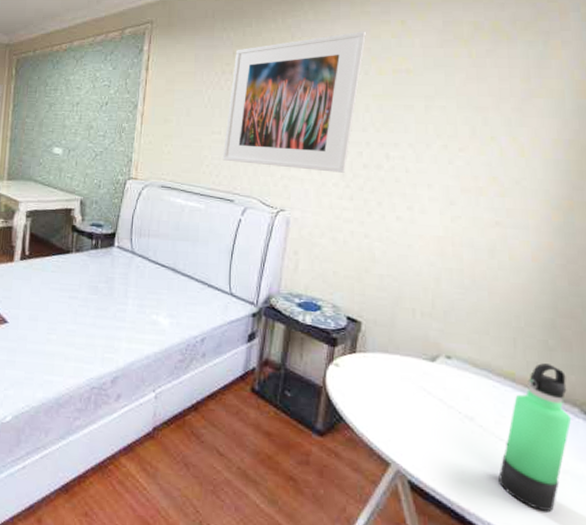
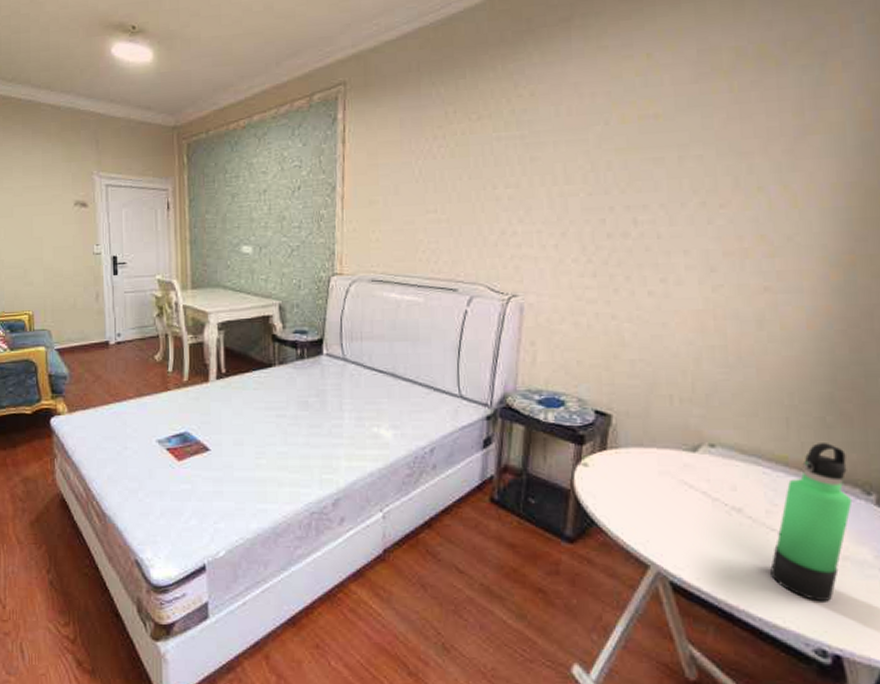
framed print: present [222,31,366,173] -> none [440,71,604,246]

